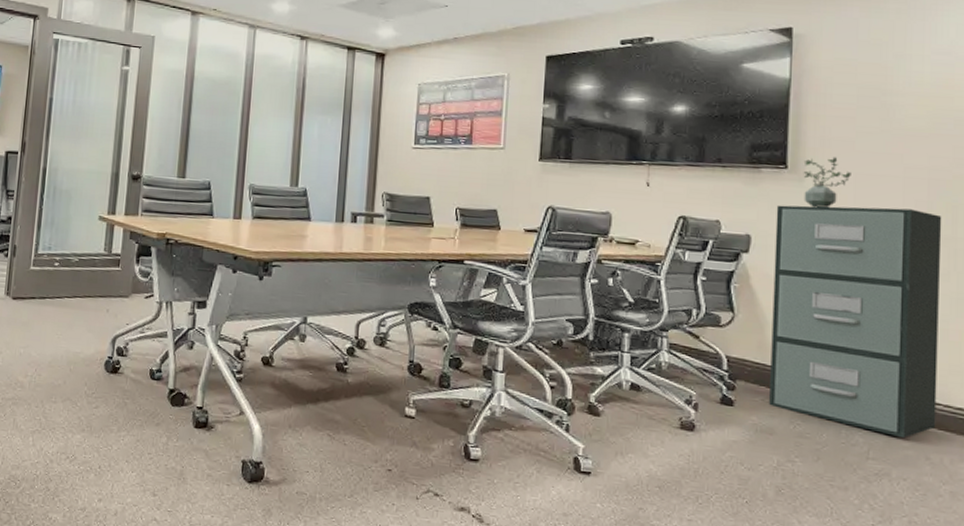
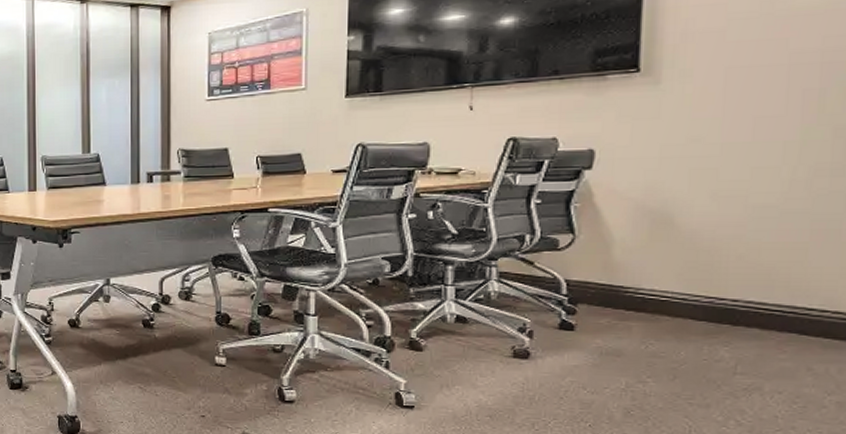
filing cabinet: present [769,205,942,439] -> none [616,100,838,350]
potted plant: present [803,157,851,208] -> none [659,52,721,111]

